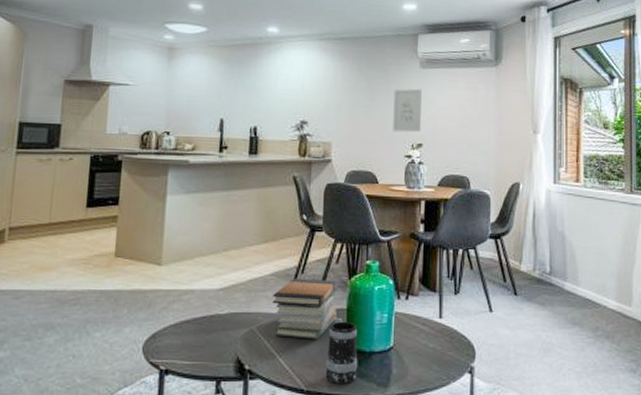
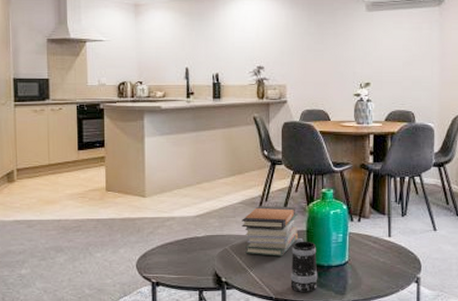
wall art: present [393,88,422,133] -> none [342,31,368,73]

